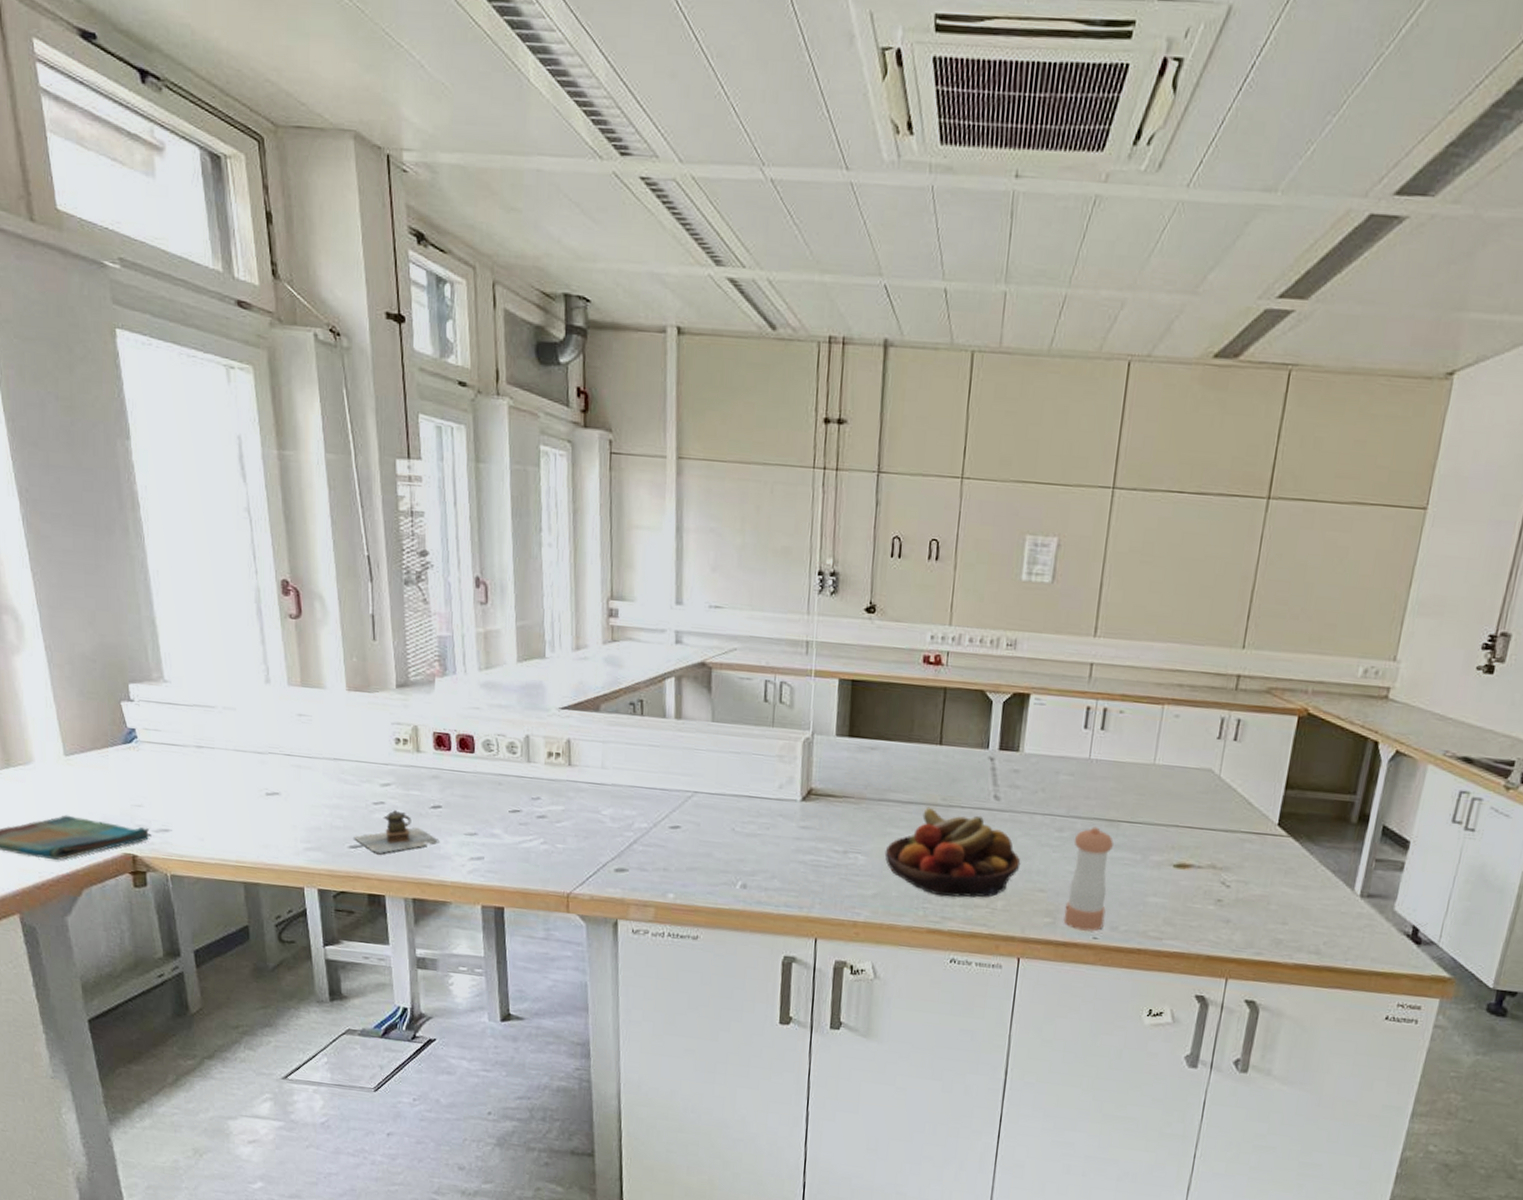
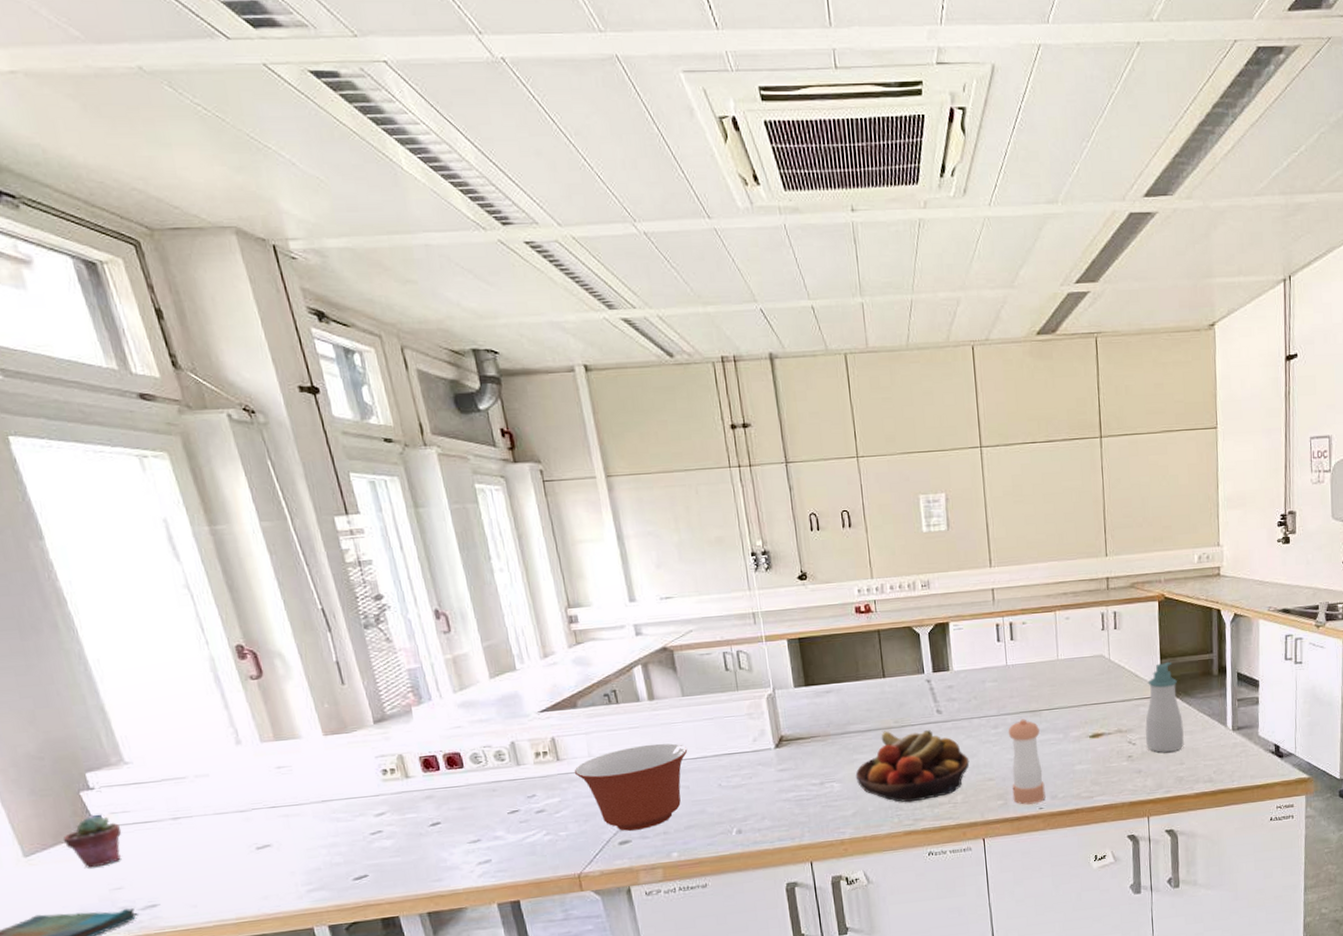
potted succulent: none [99,727,151,780] -> present [63,815,122,868]
teapot: present [354,810,440,854] -> none [356,836,445,879]
mixing bowl: none [584,767,707,861] -> present [575,743,688,831]
soap bottle: none [1243,793,1301,906] -> present [1145,661,1184,753]

